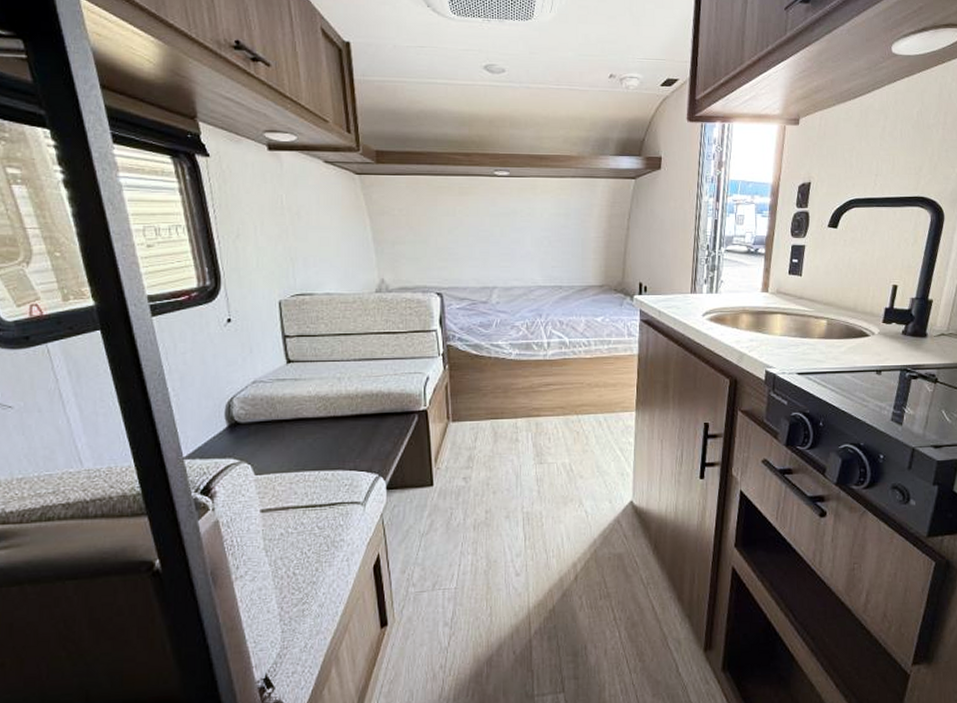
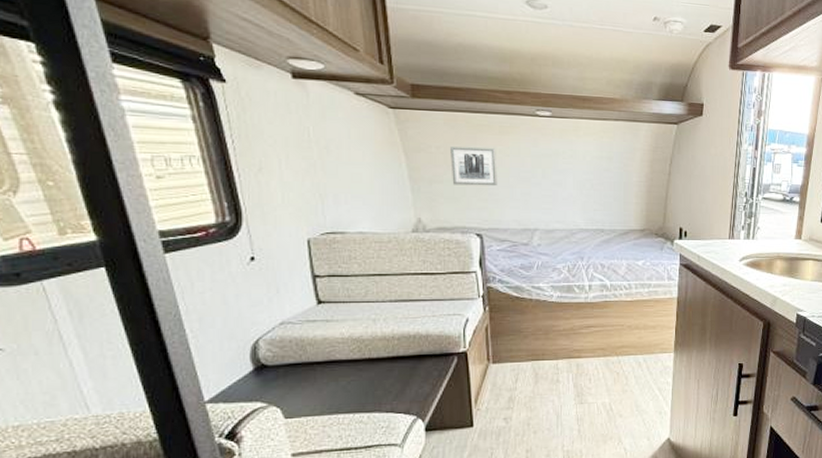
wall art: none [412,209,457,246] -> present [450,147,497,186]

